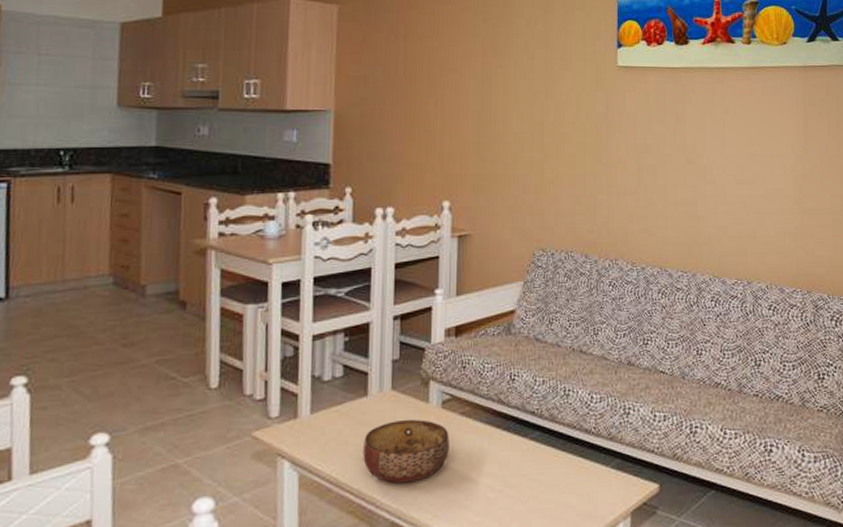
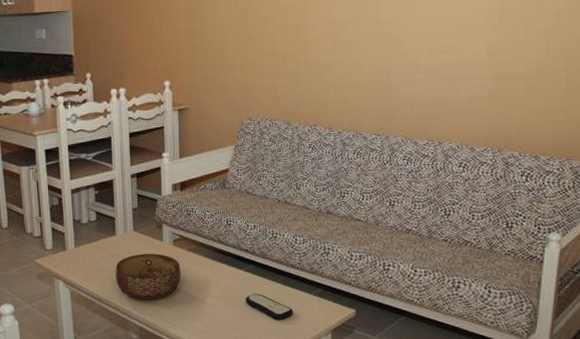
remote control: none [529,468,587,503] -> present [246,293,294,321]

